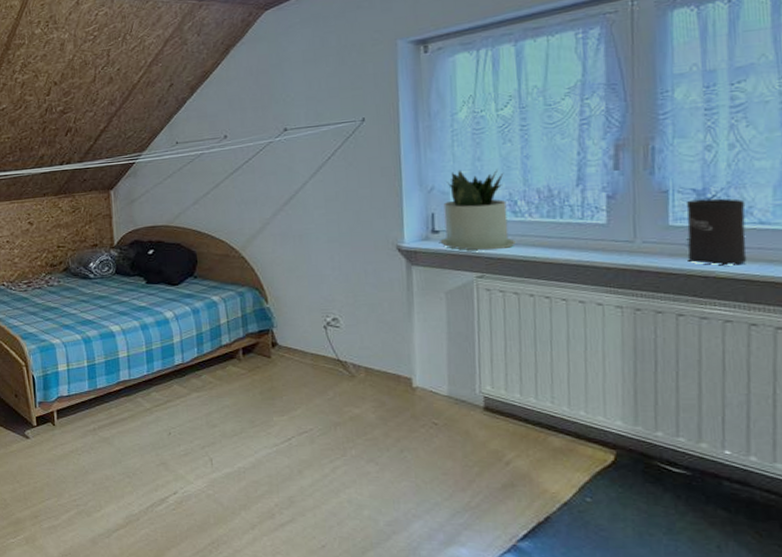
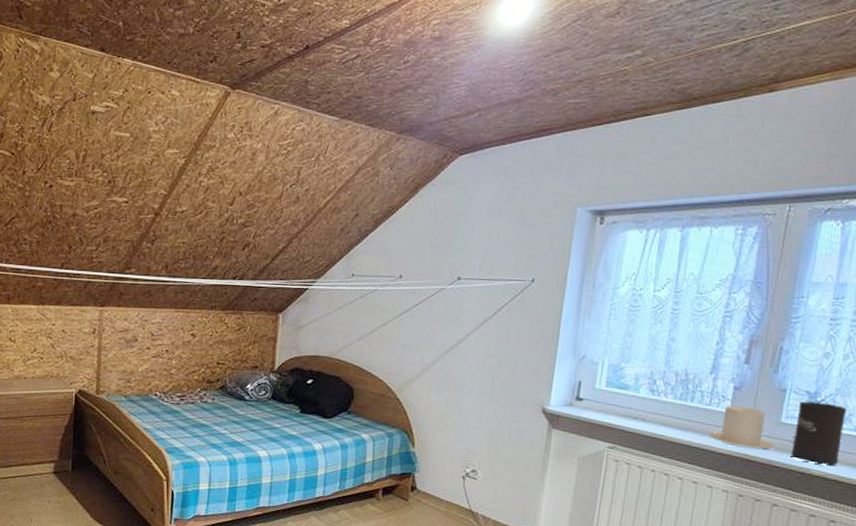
planter: present [440,169,516,251] -> none [582,343,650,425]
candle: none [587,215,668,260] -> present [708,406,775,450]

